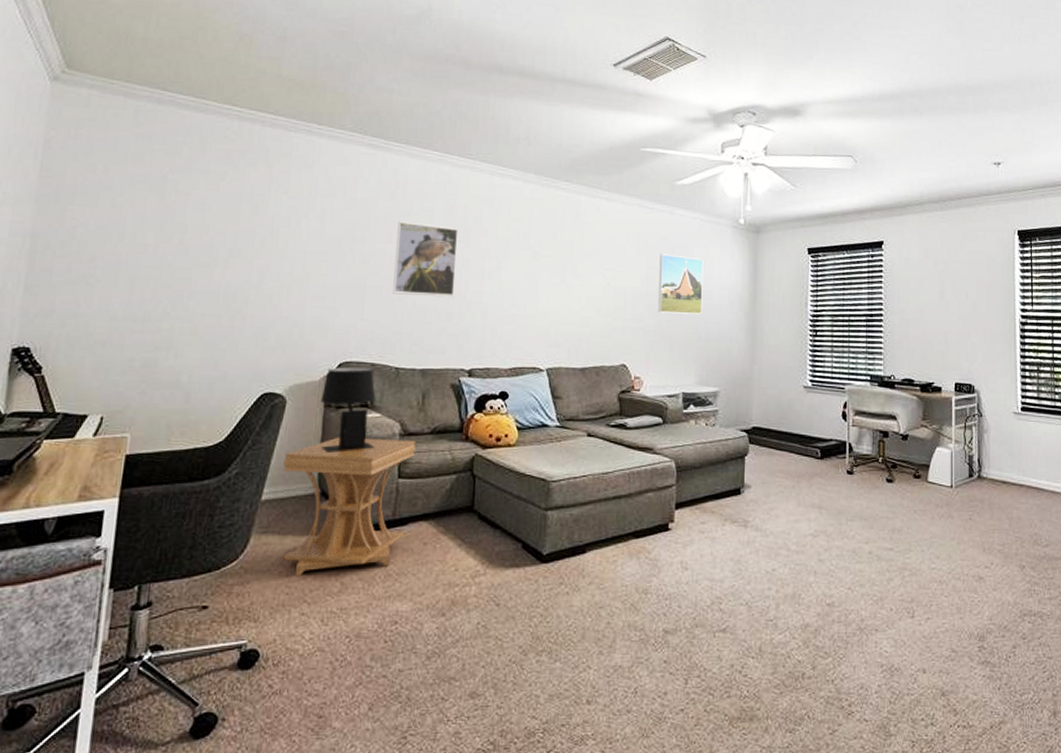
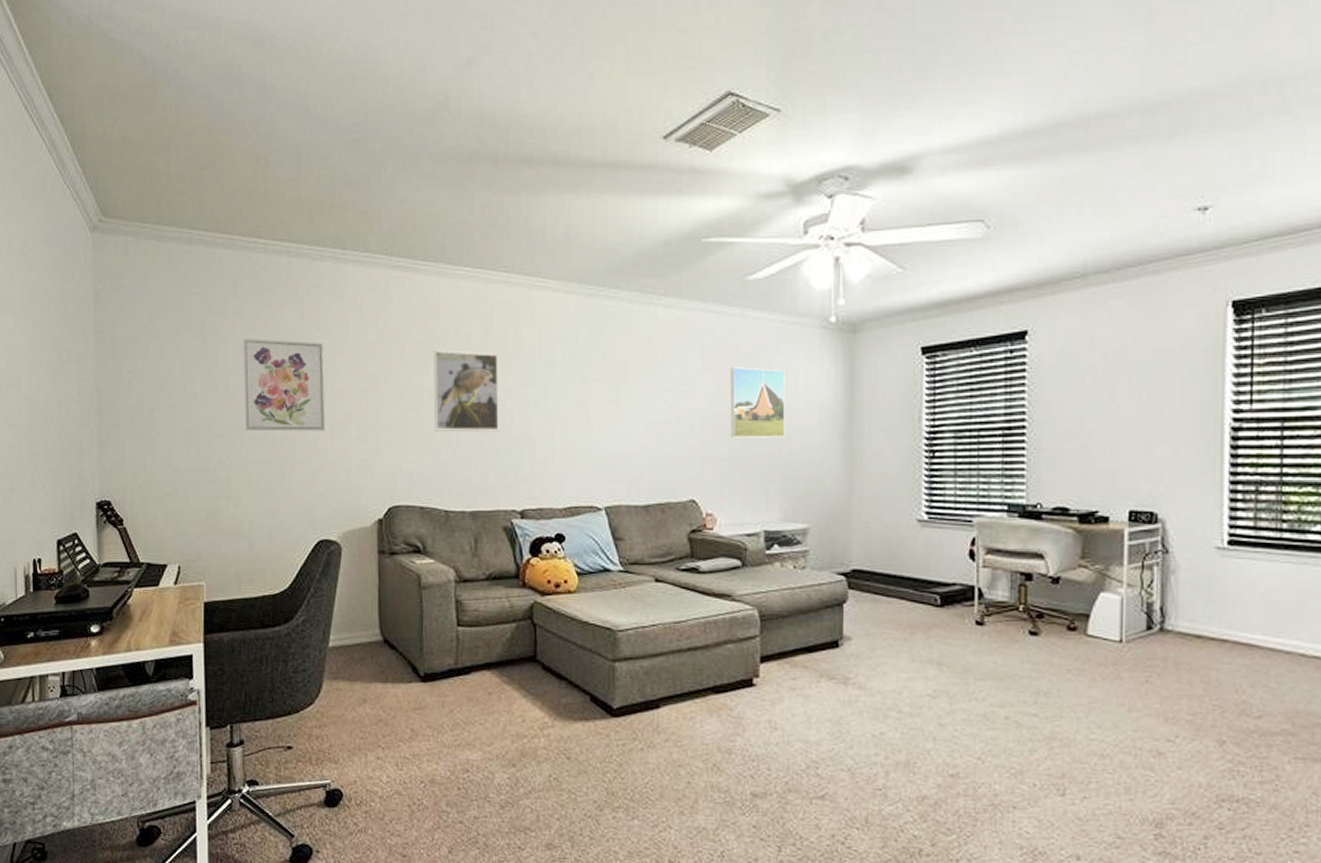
wall art: none [196,196,289,288] -> present [243,339,326,432]
side table: present [282,437,416,577] -> none [345,584,473,723]
table lamp: present [320,367,376,453] -> none [374,512,431,600]

